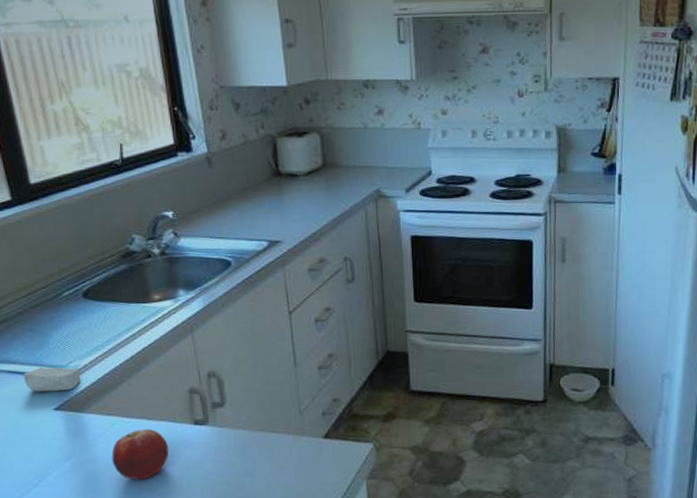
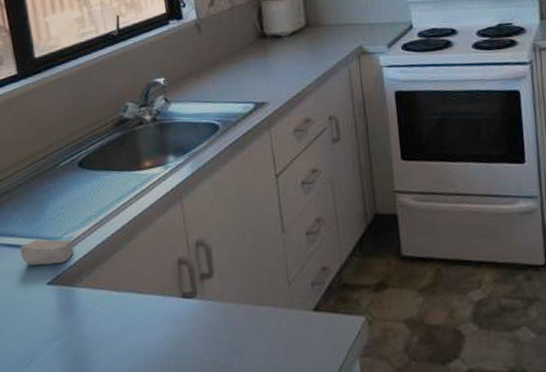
fruit: present [111,428,169,480] -> none [101,303,157,360]

